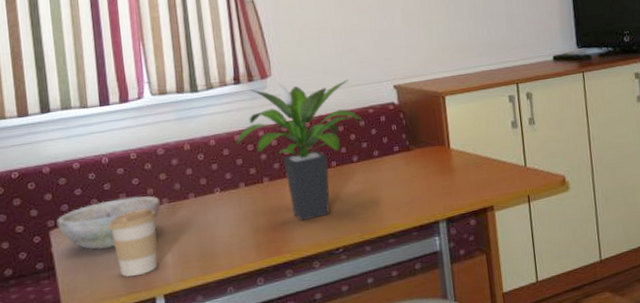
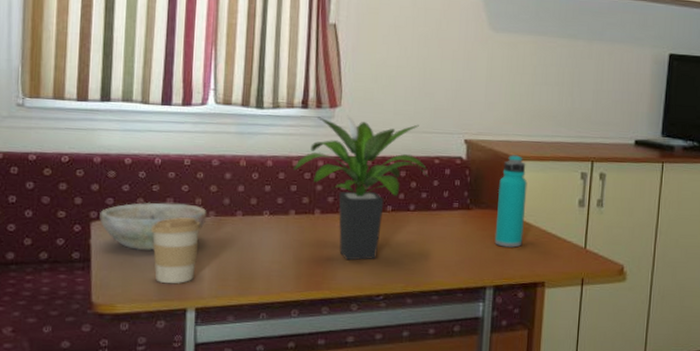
water bottle: none [433,90,466,180] -> present [494,155,528,248]

